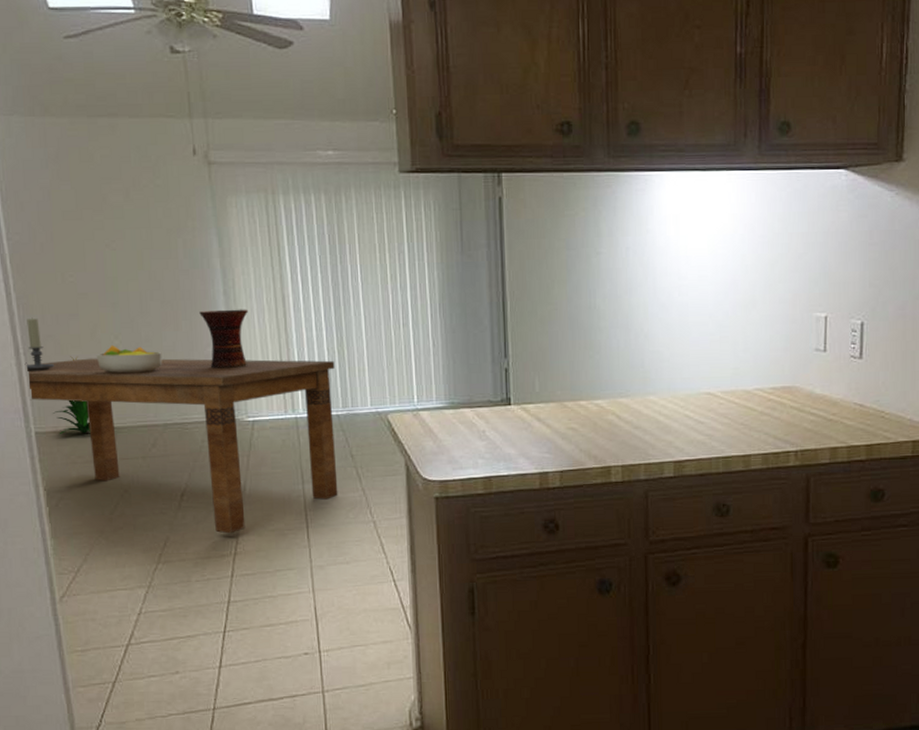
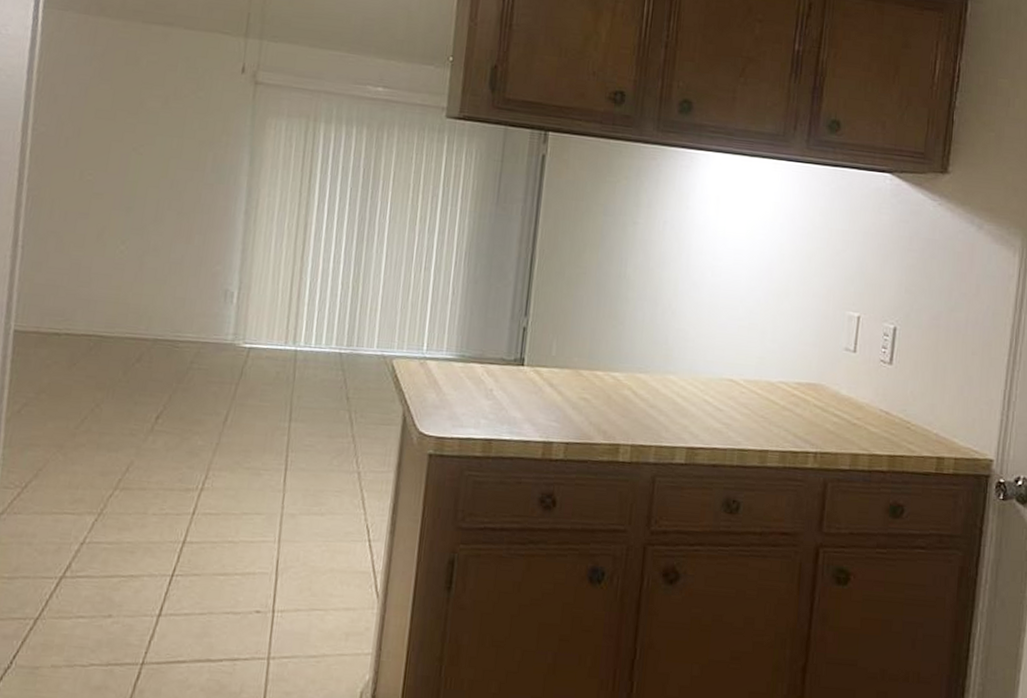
candle holder: present [24,317,54,371] -> none [20,211,51,267]
dining table: present [27,358,338,534] -> none [16,258,347,467]
indoor plant: present [52,356,90,435] -> none [37,255,78,338]
fruit bowl: present [97,345,163,374] -> none [98,249,168,284]
vase: present [199,309,248,368] -> none [215,227,267,291]

